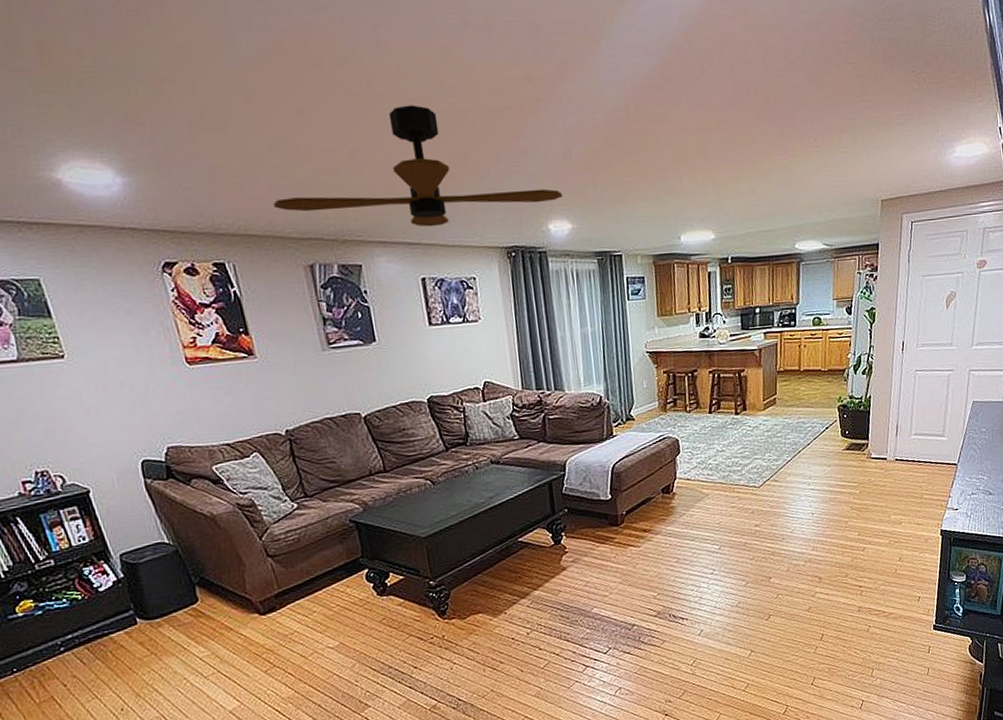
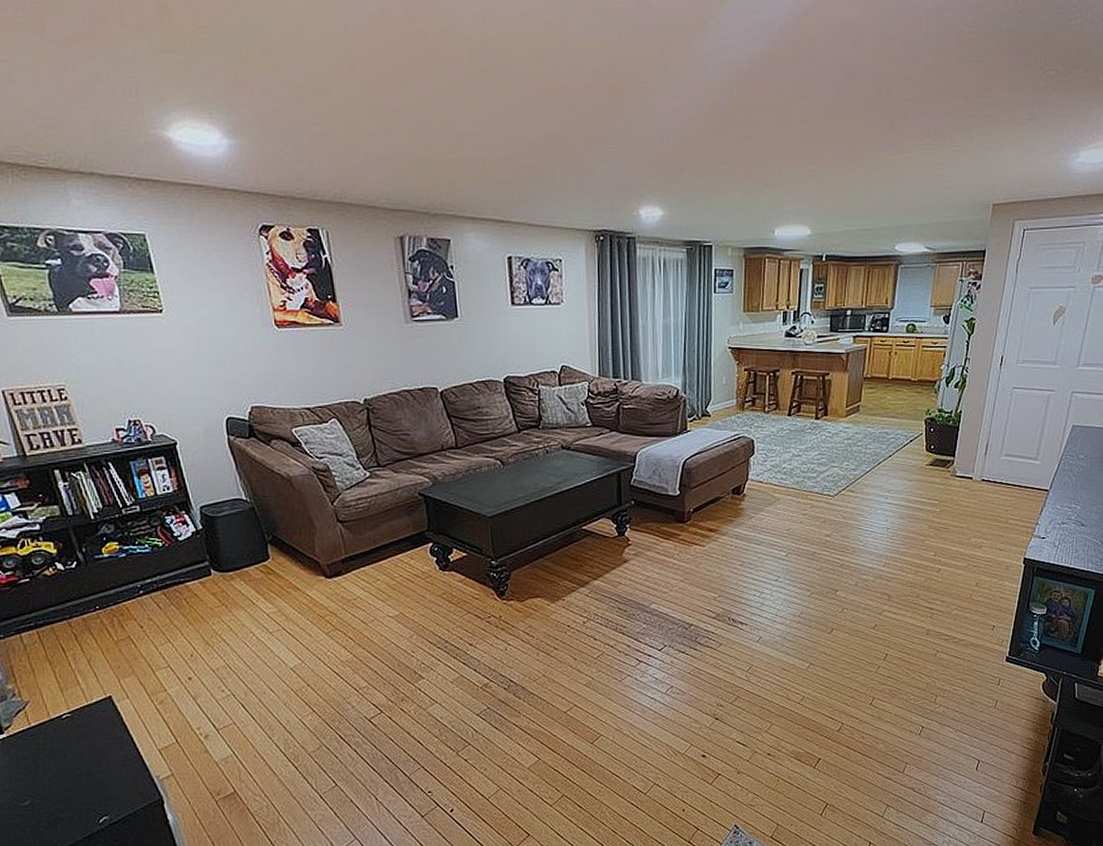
ceiling fan: present [273,105,563,227] -> none [369,80,657,205]

